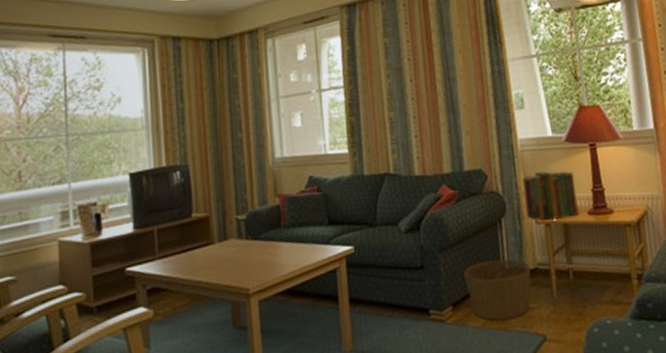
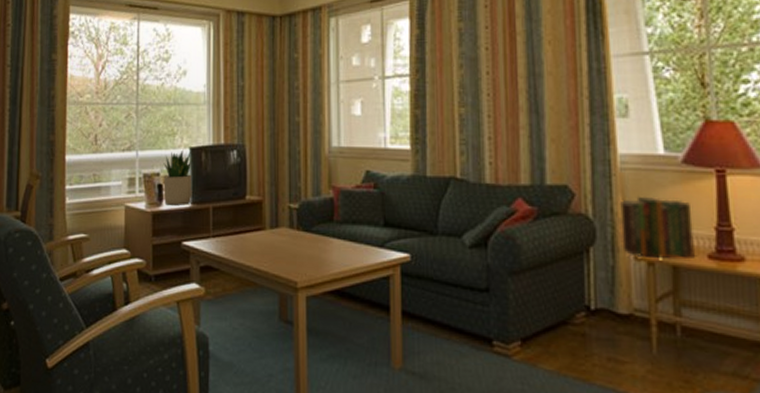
planter: none [100,176,135,234] -> present [163,149,192,205]
basket: present [464,259,531,321] -> none [538,295,624,371]

